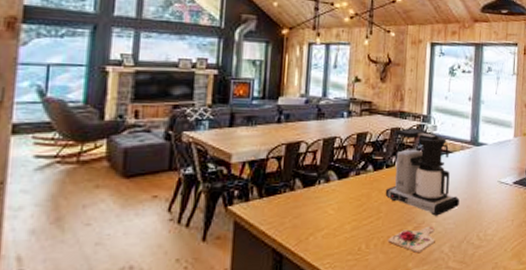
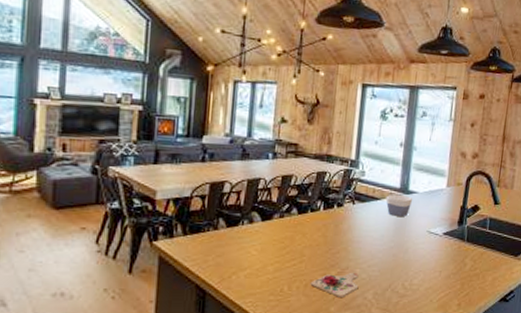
coffee maker: present [385,128,459,216] -> none [309,172,386,263]
bowl: none [457,146,483,169] -> present [386,194,413,218]

